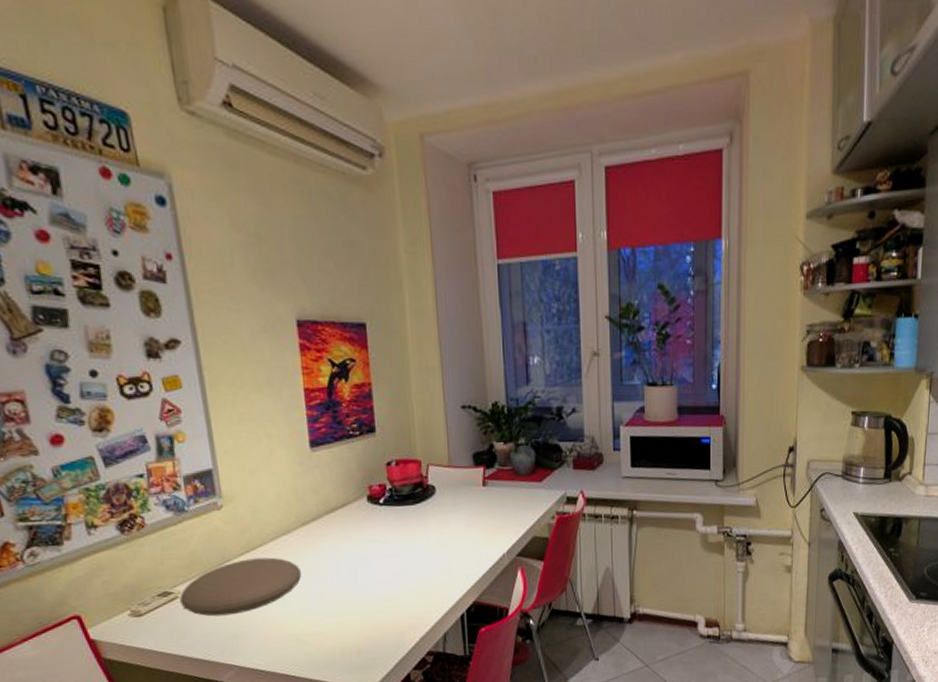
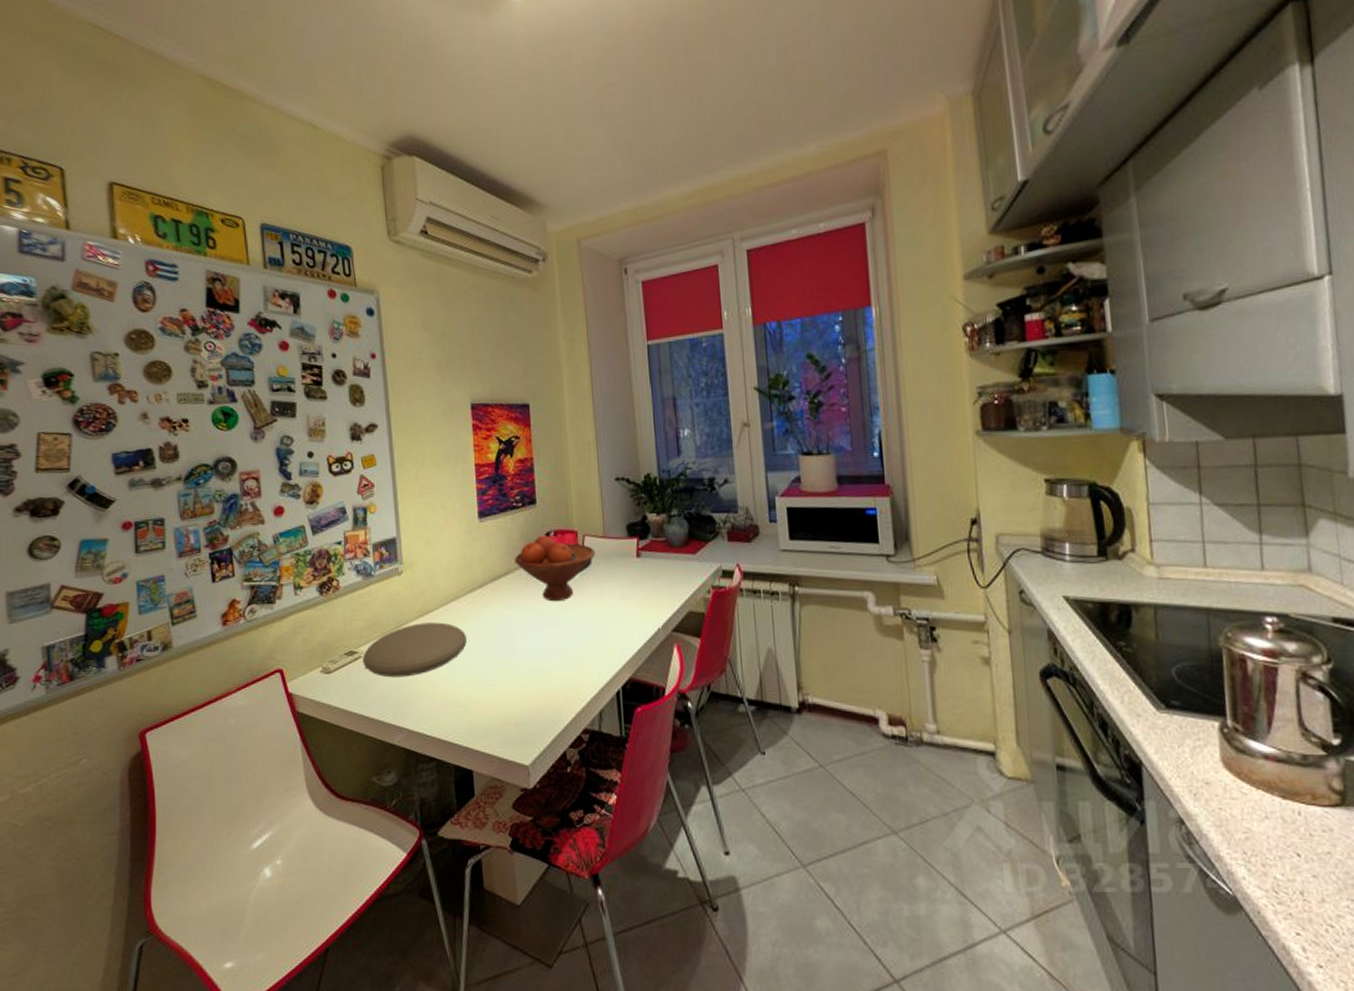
fruit bowl: none [352,465,441,532] -> present [514,535,596,602]

